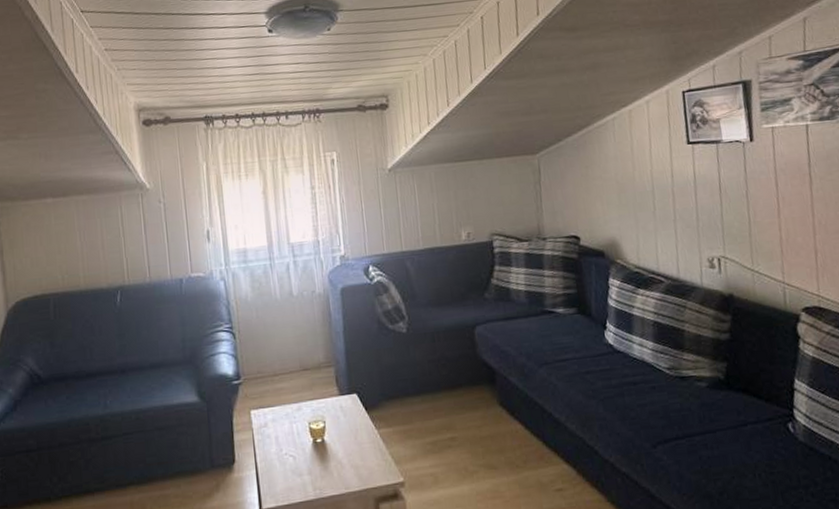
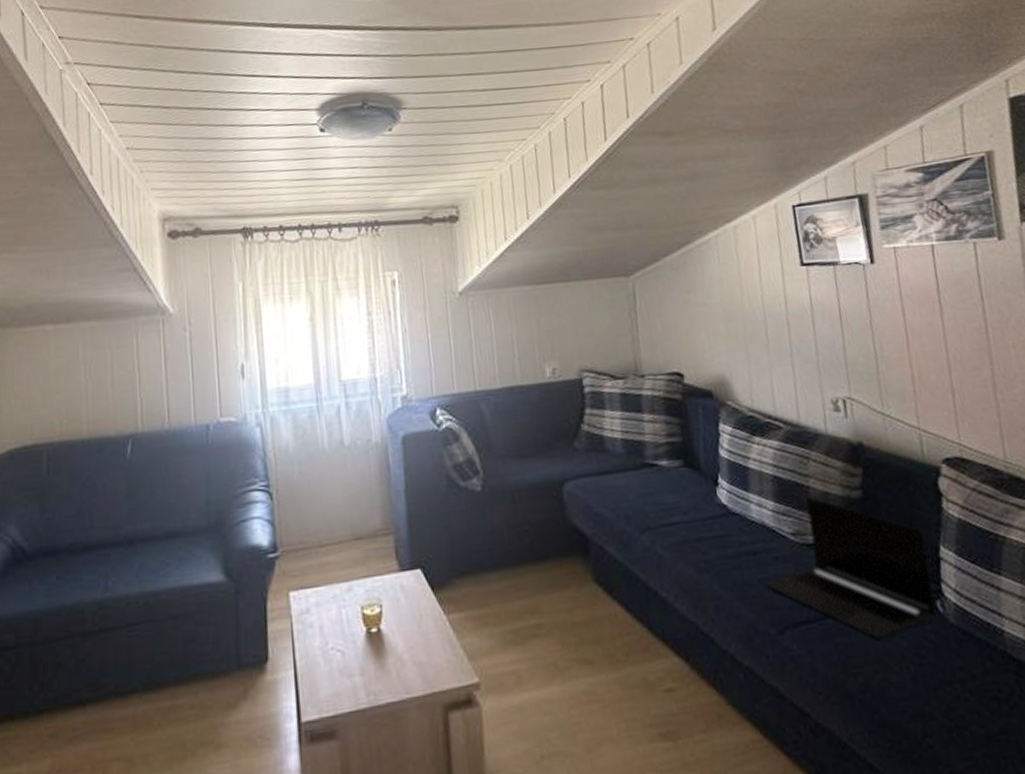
laptop: none [643,339,788,453] -> present [765,497,937,640]

